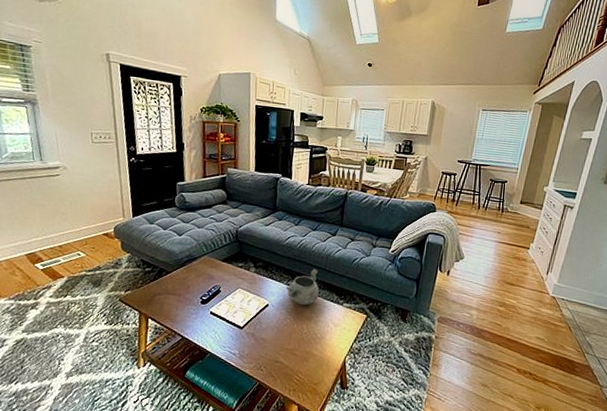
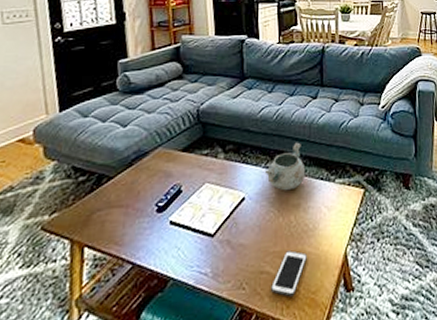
cell phone: none [283,350,313,383] -> present [271,250,307,297]

